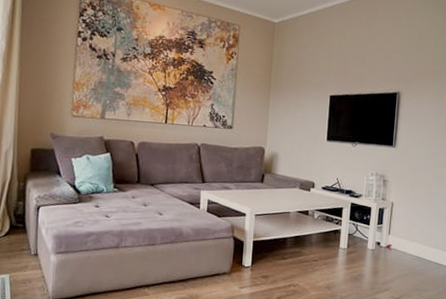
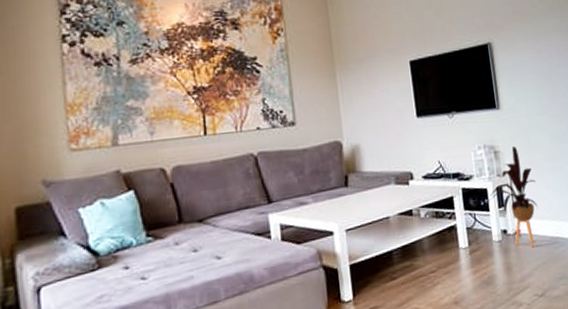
house plant: none [370,179,413,261] -> present [488,146,538,248]

